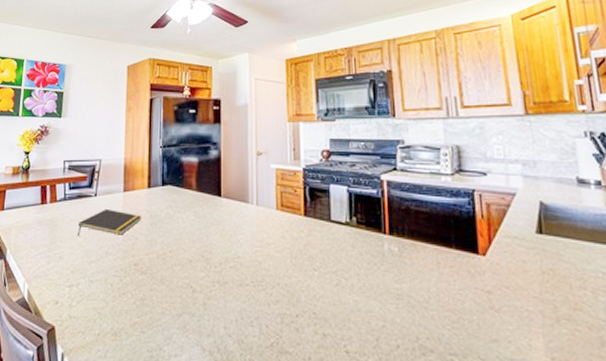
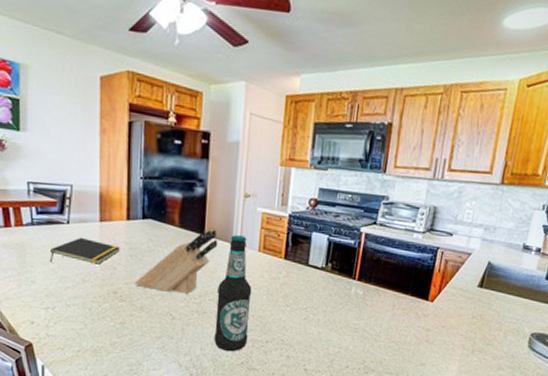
knife block: none [155,190,235,261] -> present [134,229,218,293]
bottle: none [238,194,275,330] -> present [214,235,252,352]

